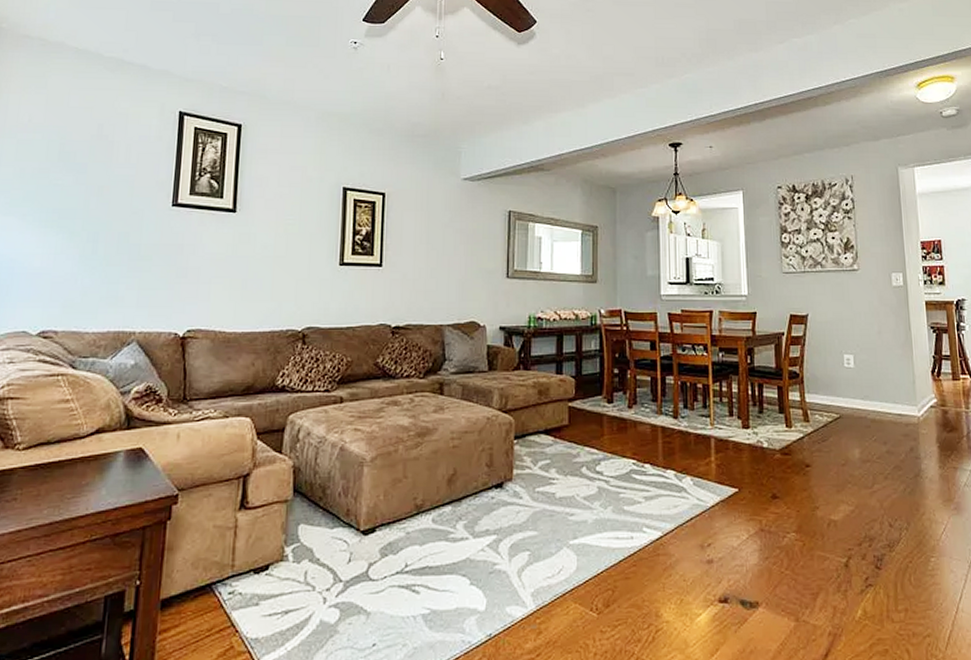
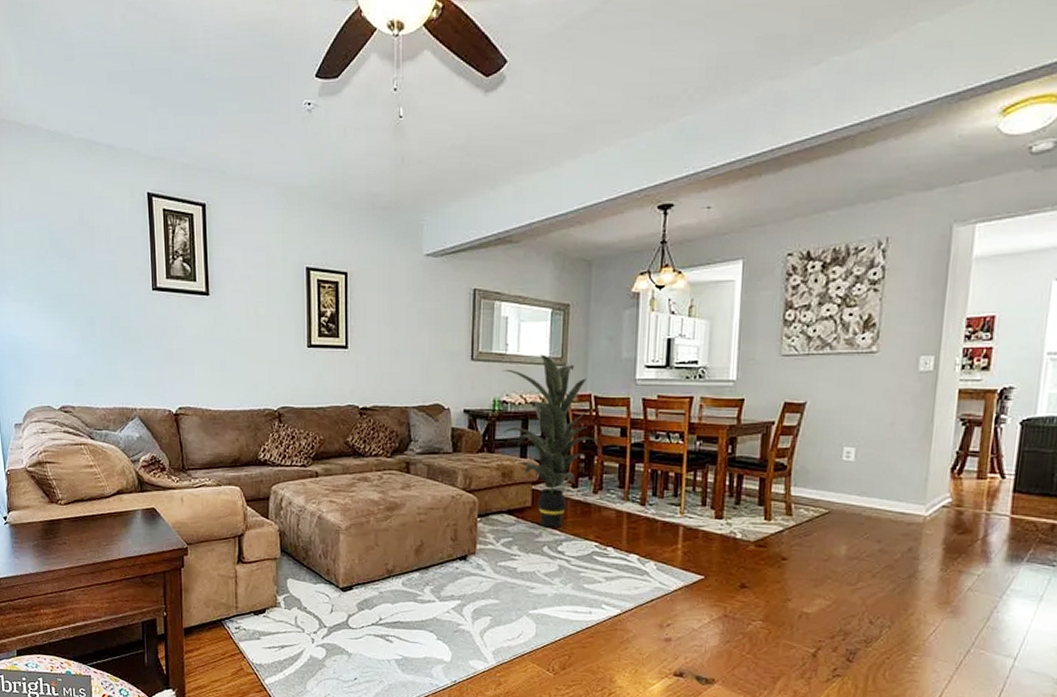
indoor plant: none [537,272,636,447] -> present [502,354,605,528]

